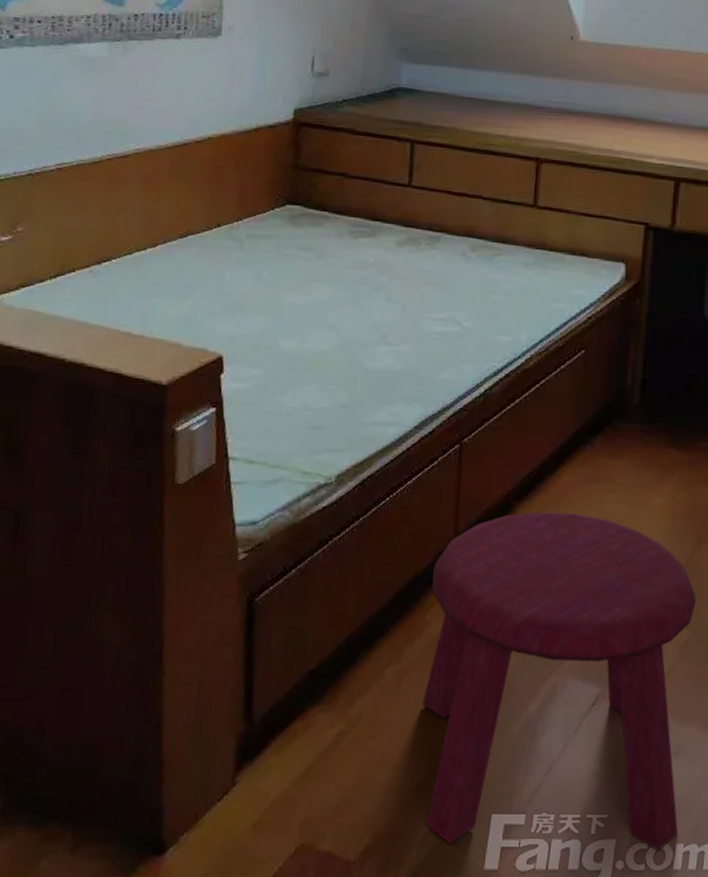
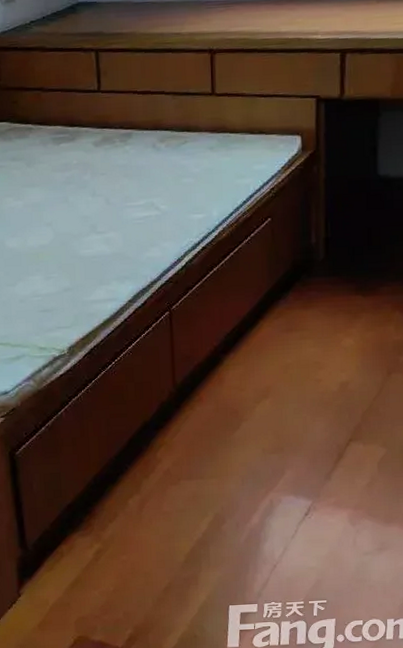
stool: present [422,511,696,851] -> none [158,359,389,630]

